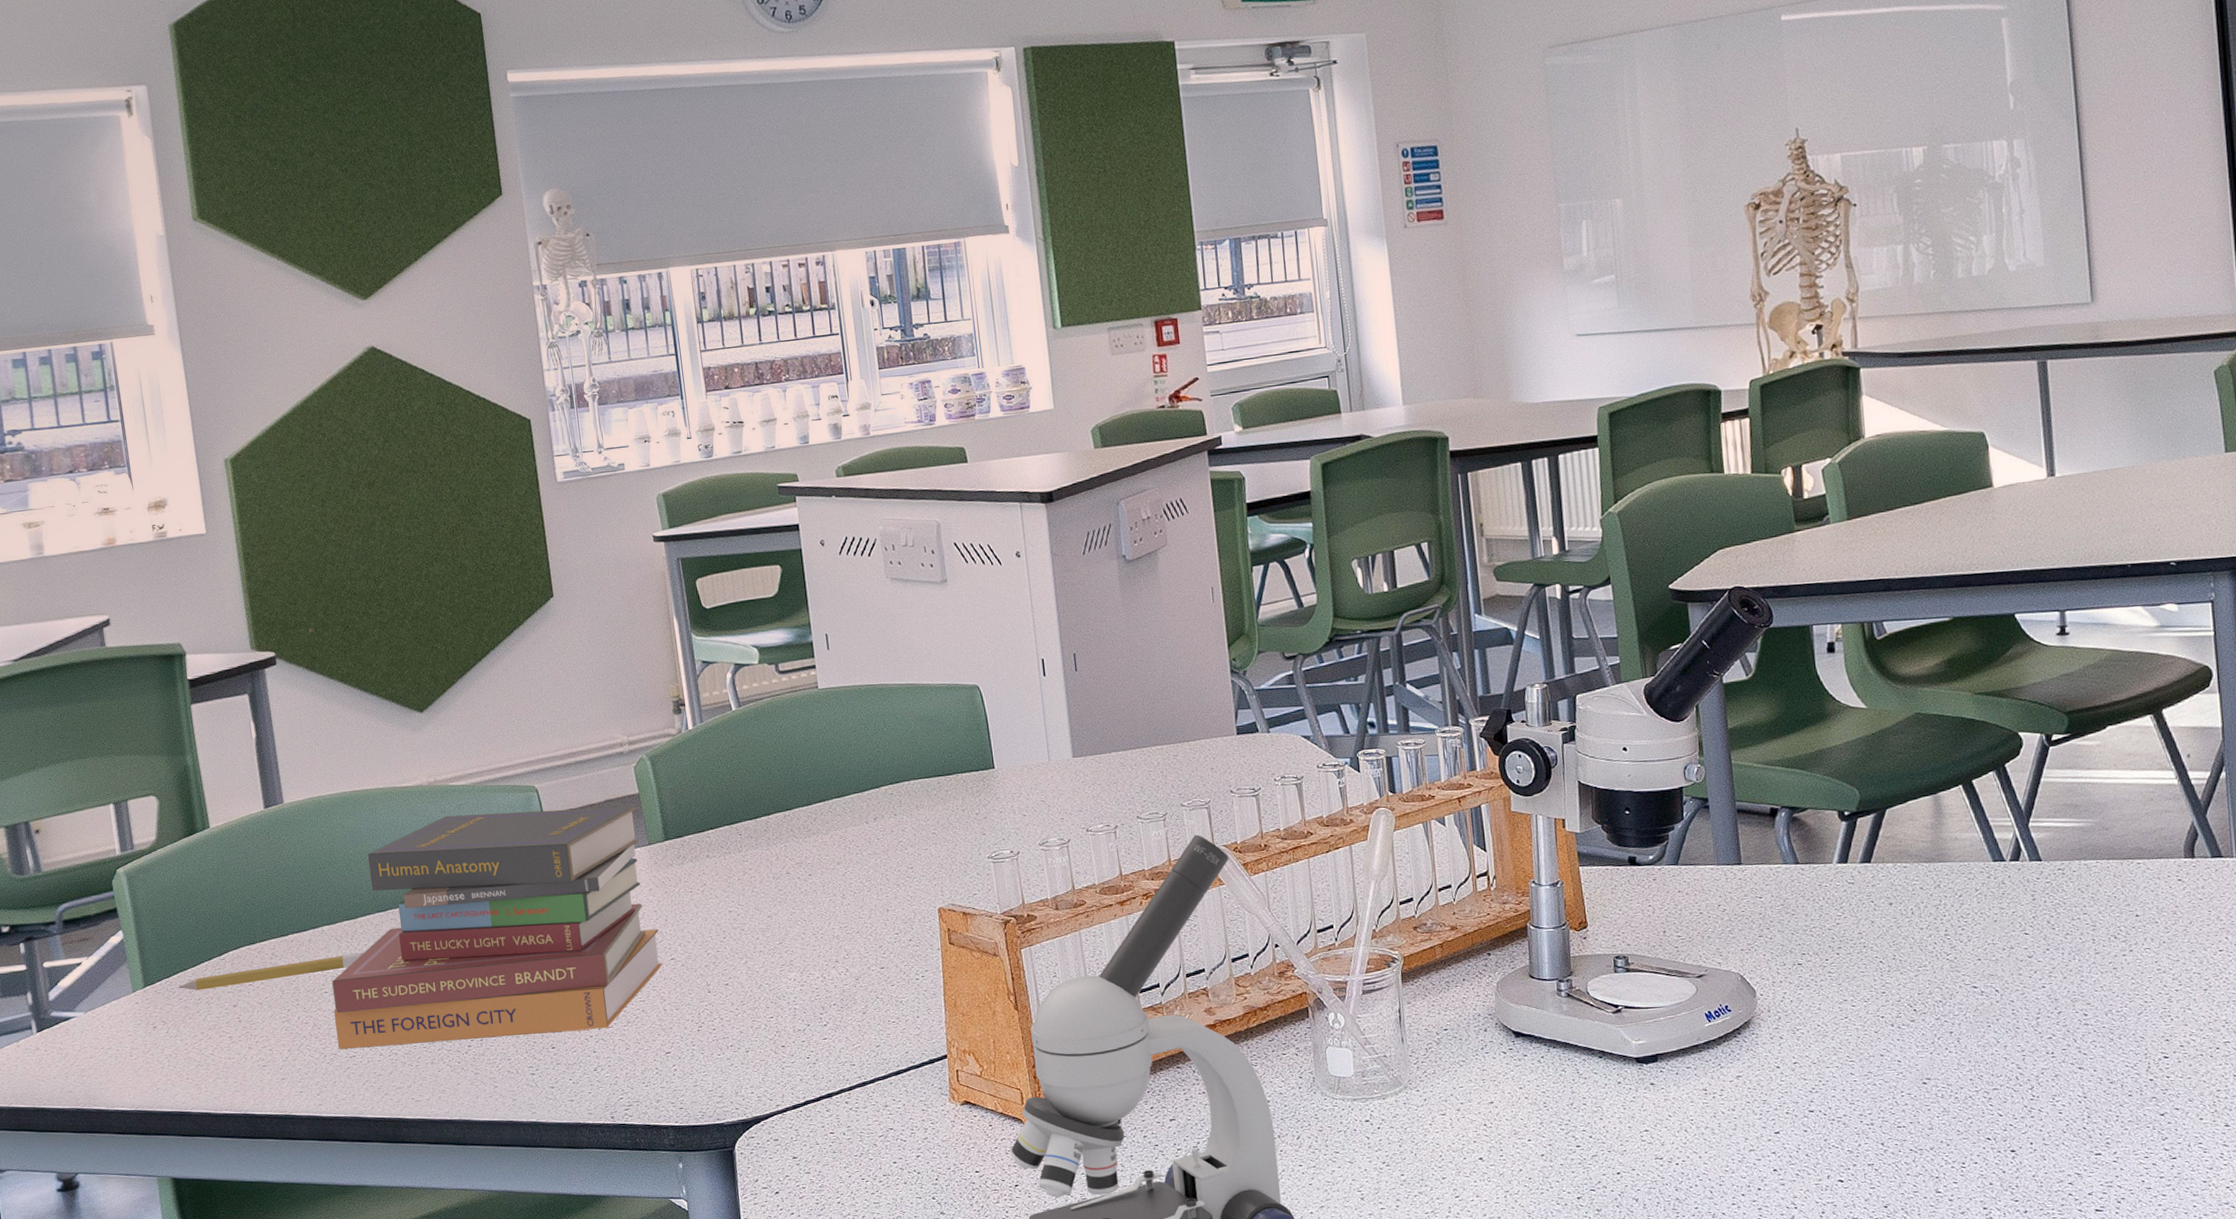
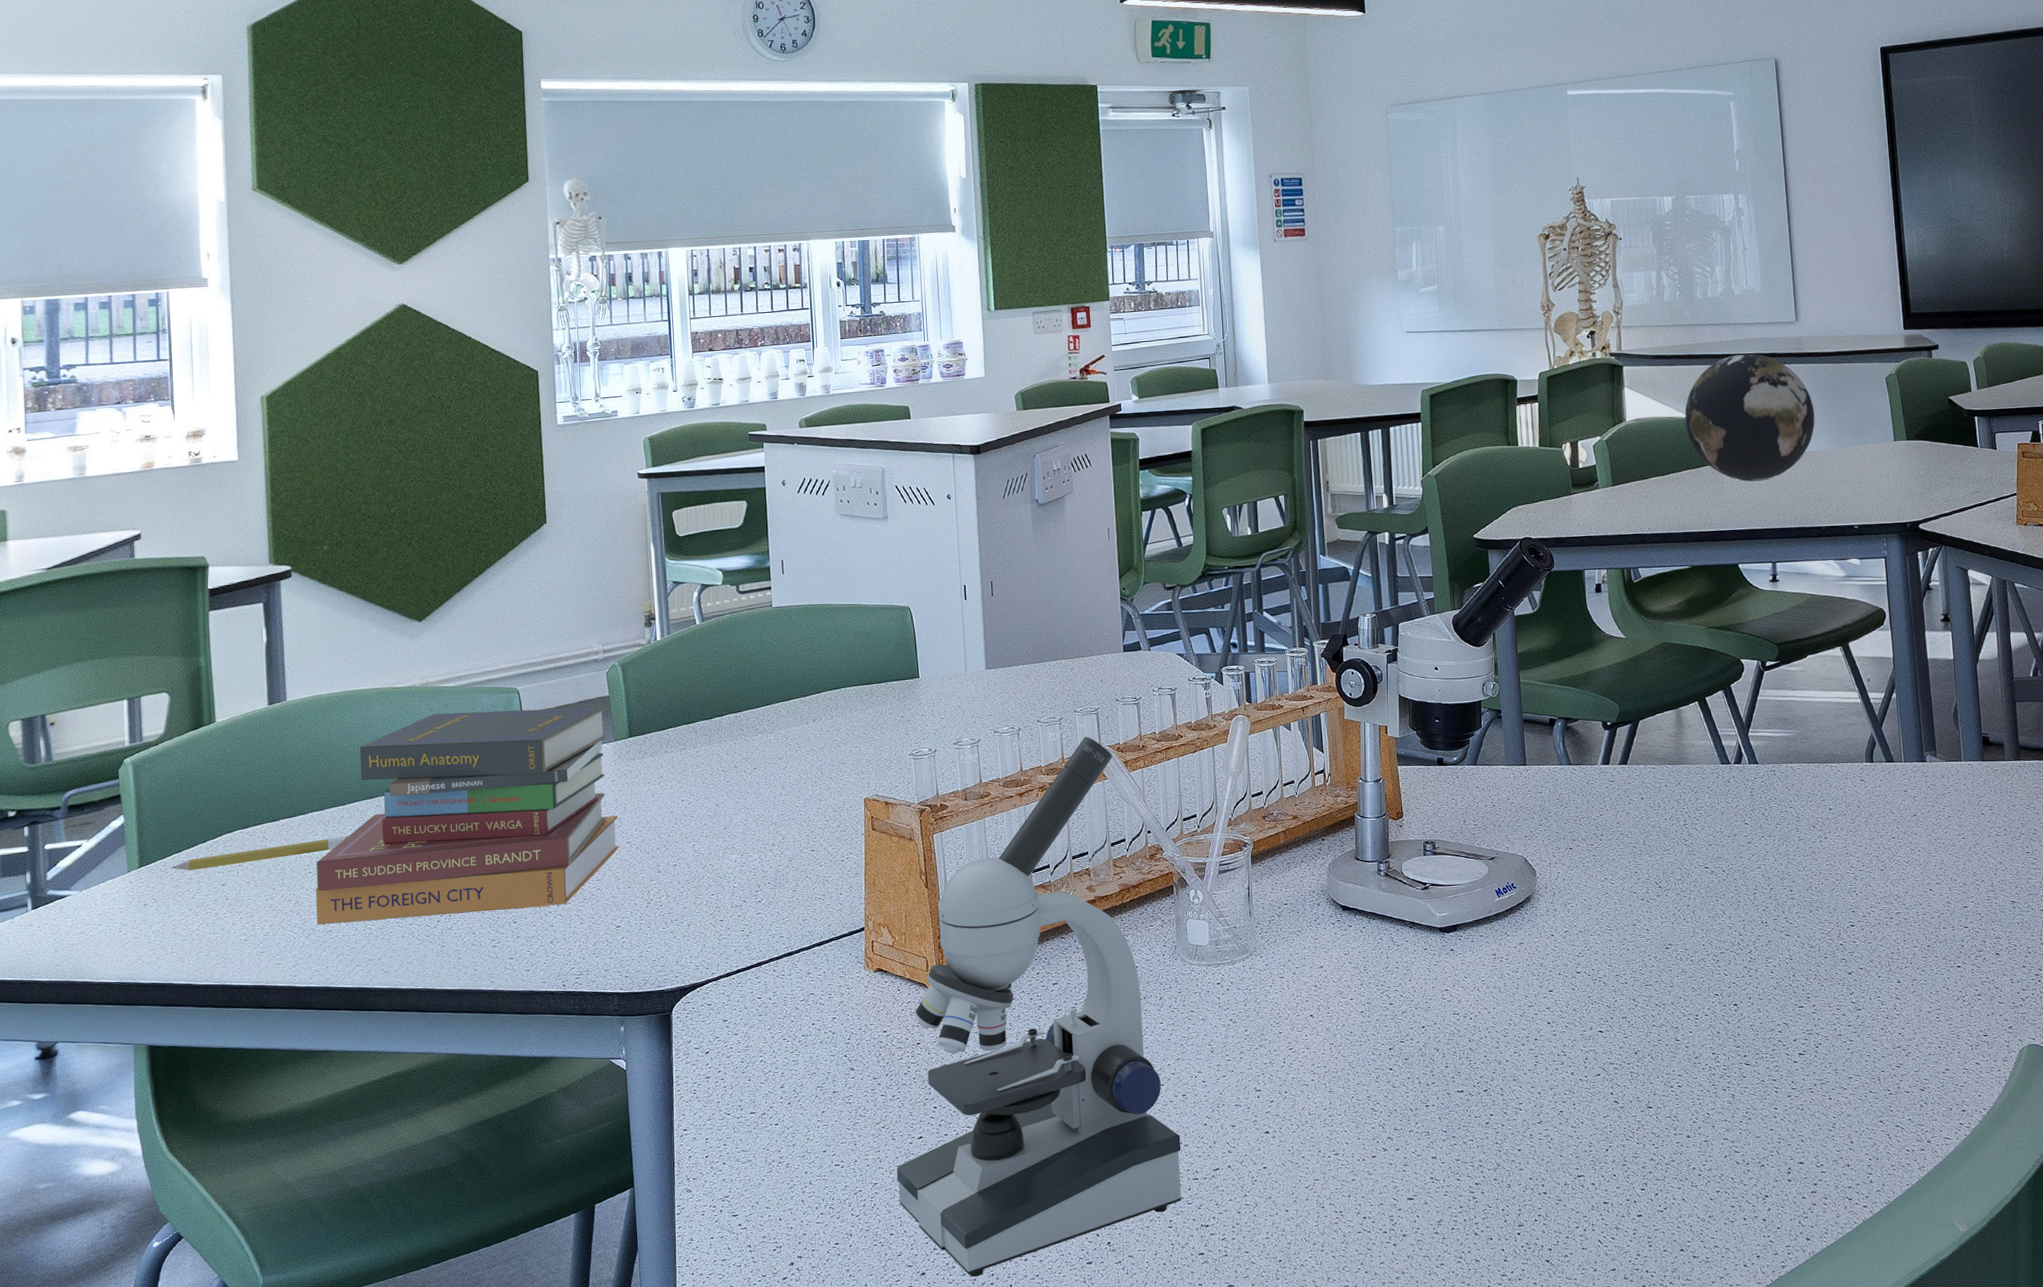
globe: none [1942,345,2118,510] -> present [1685,353,1815,481]

